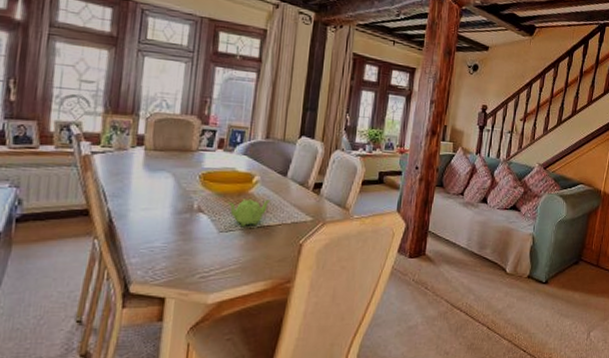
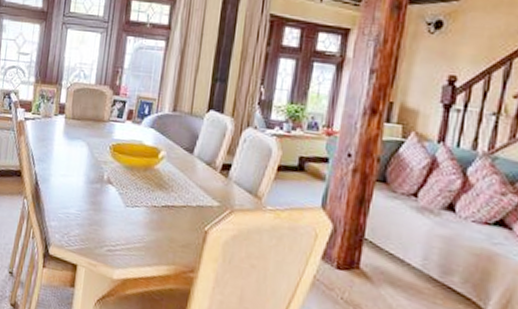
teapot: present [227,199,270,227] -> none [134,174,176,205]

